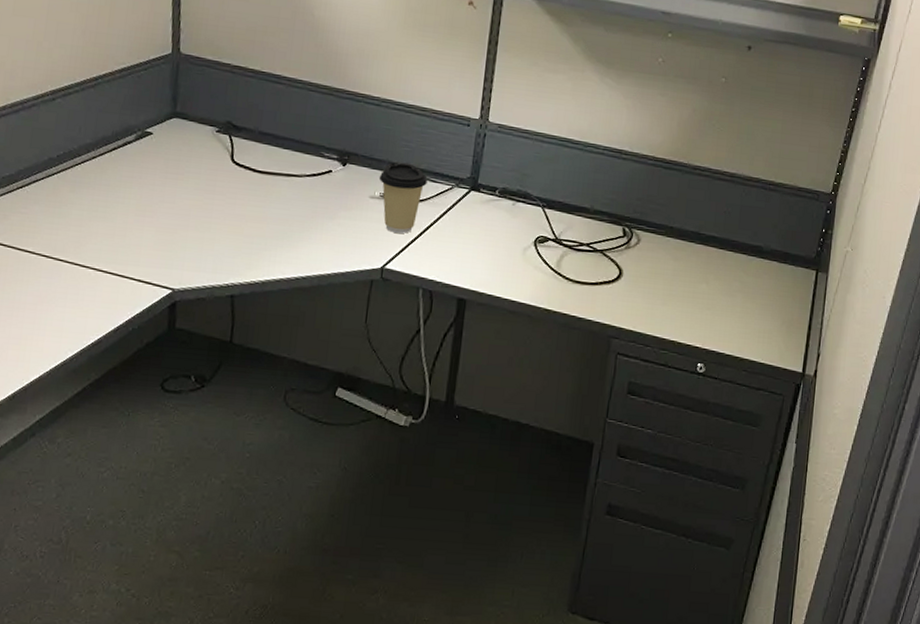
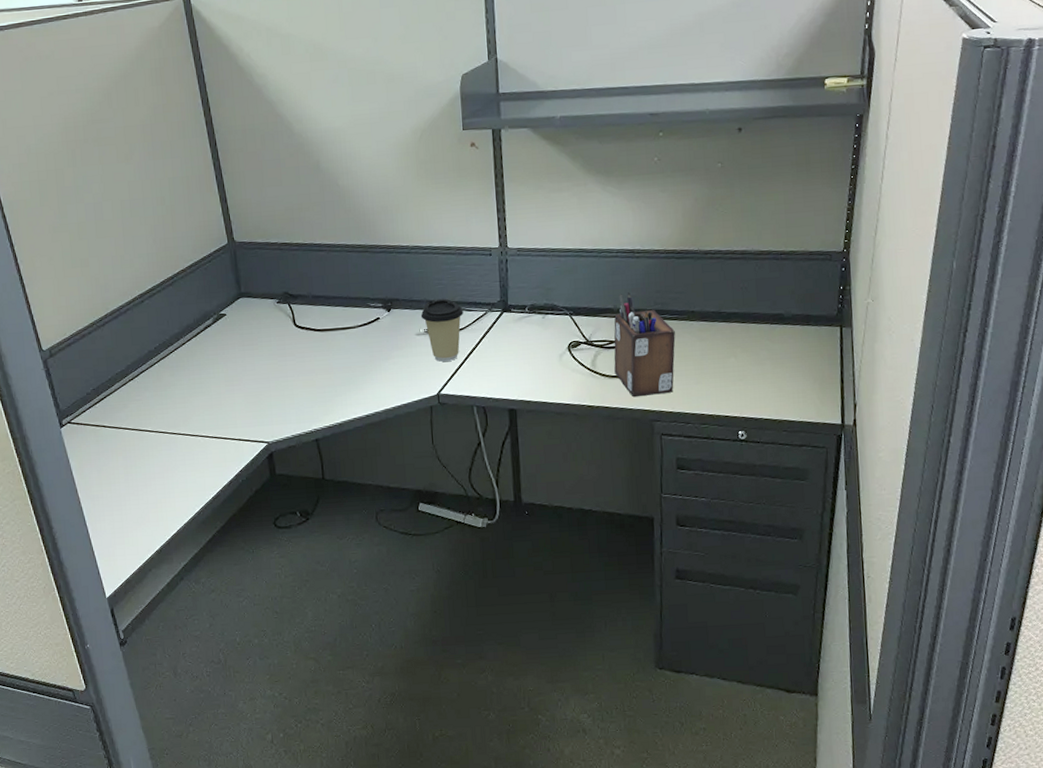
desk organizer: none [579,193,650,310] -> present [614,291,676,396]

